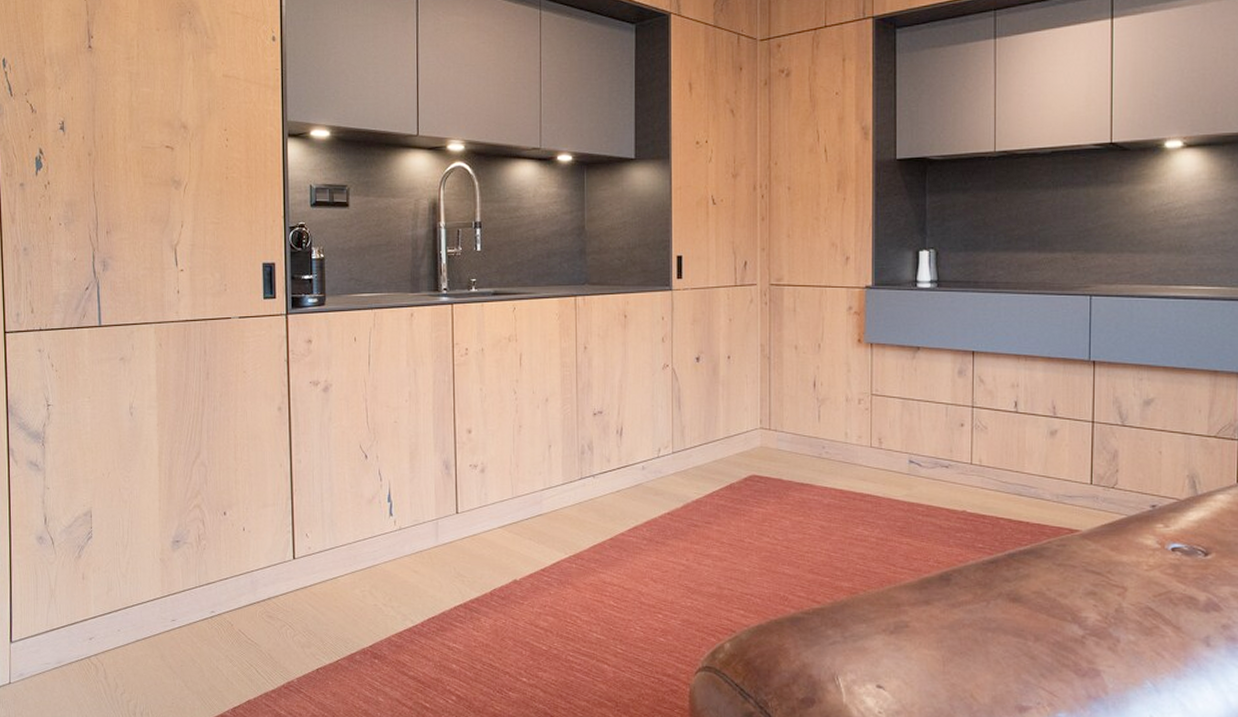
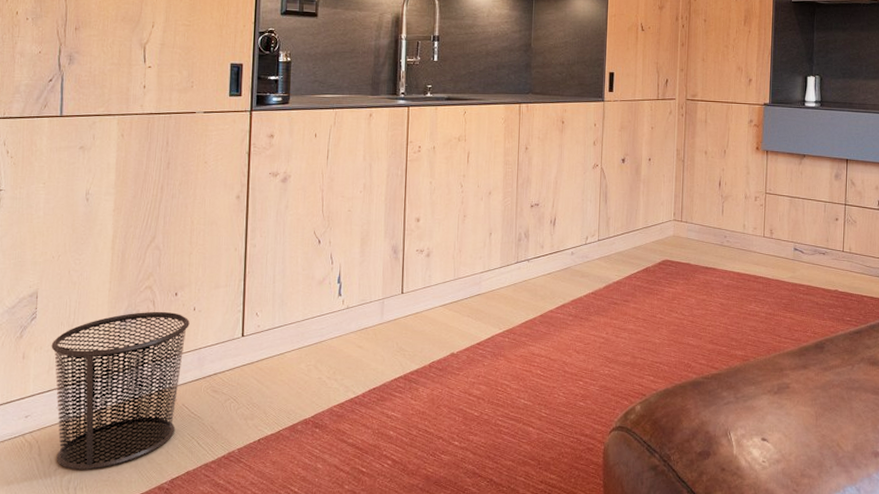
waste bin: none [108,531,240,695] -> present [51,311,190,470]

